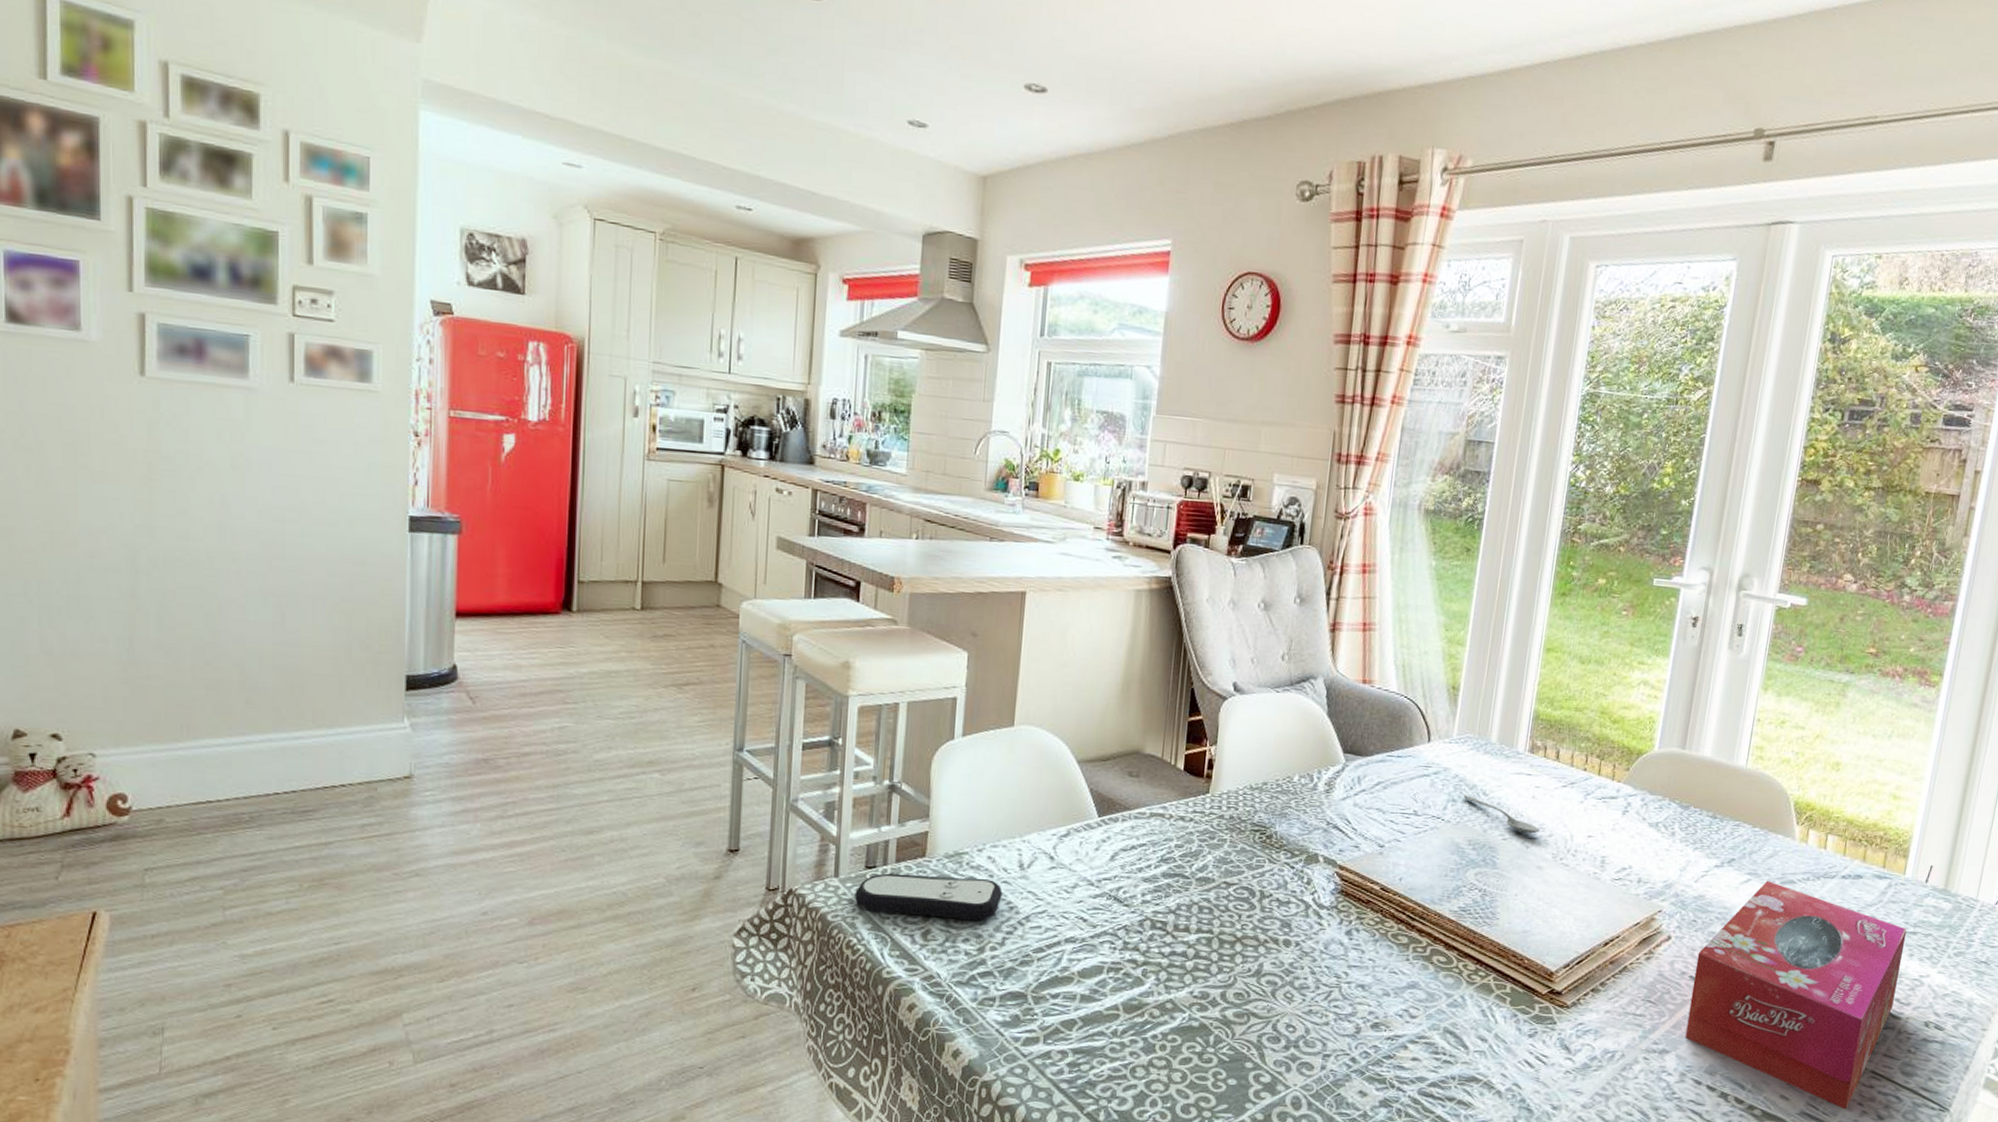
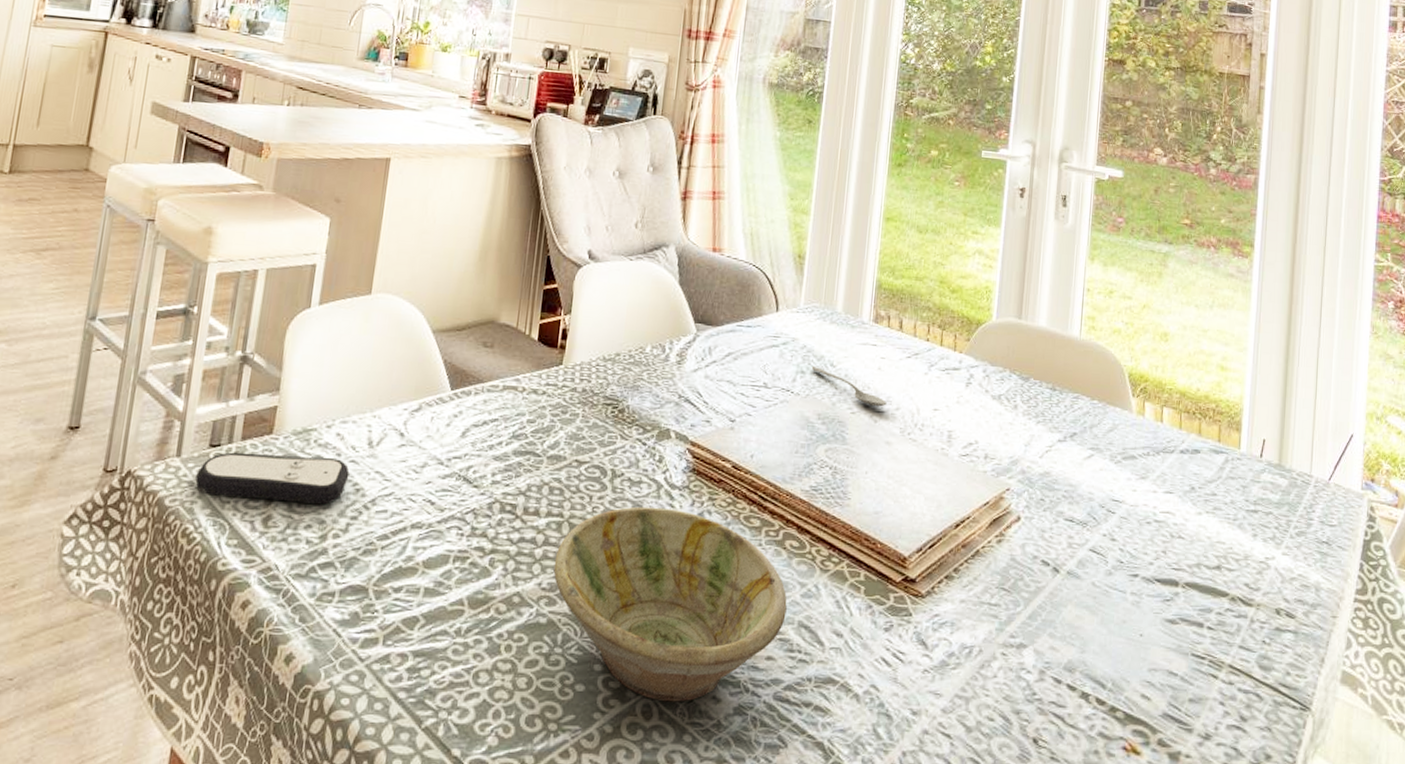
bowl: none [1204,924,1433,1096] -> present [553,506,787,702]
tissue box: present [1685,881,1908,1110] -> none [1041,456,1248,711]

